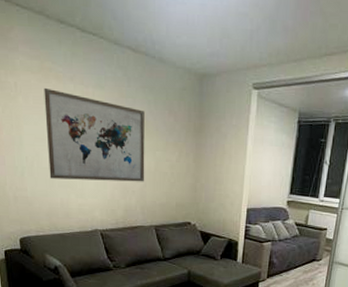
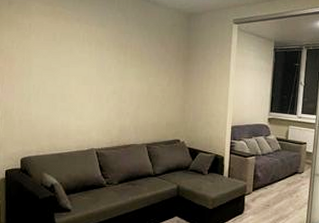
wall art: present [44,87,145,182] -> none [53,27,140,105]

